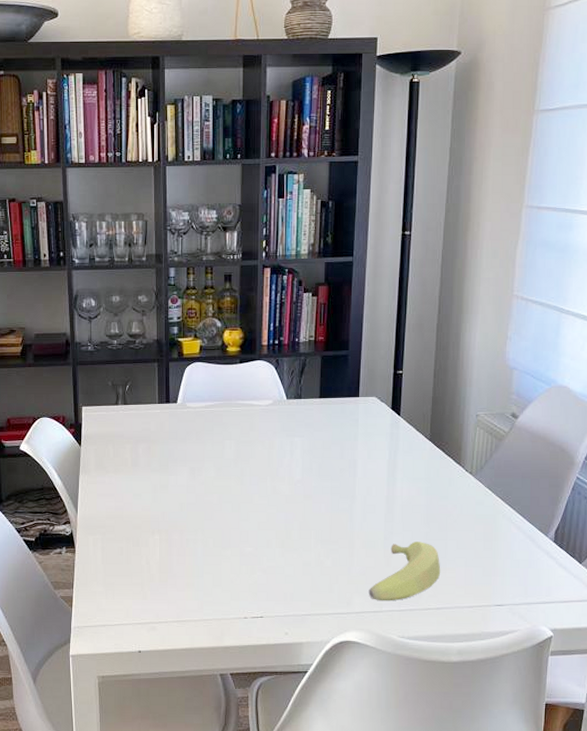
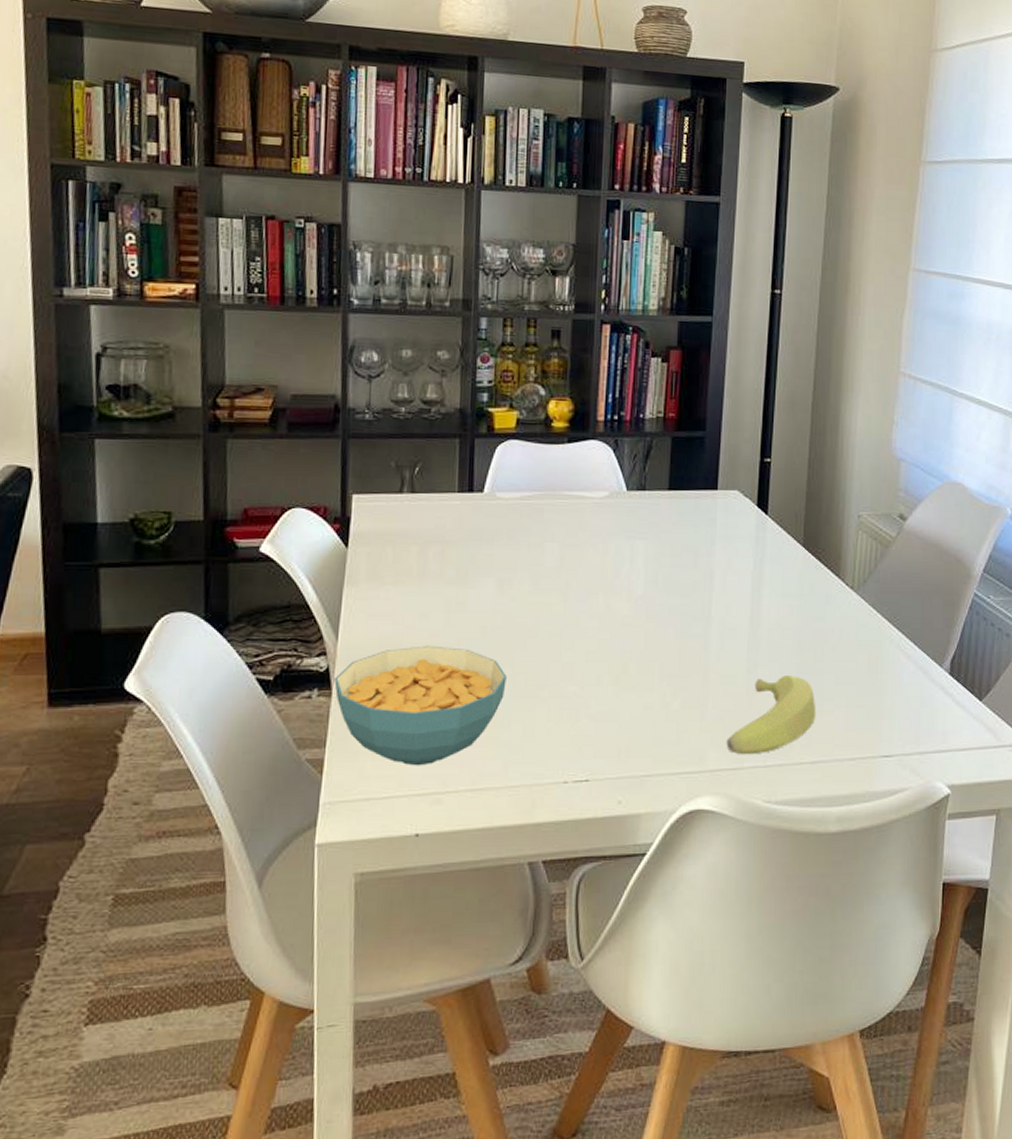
cereal bowl: none [77,517,199,603] -> present [334,645,507,766]

